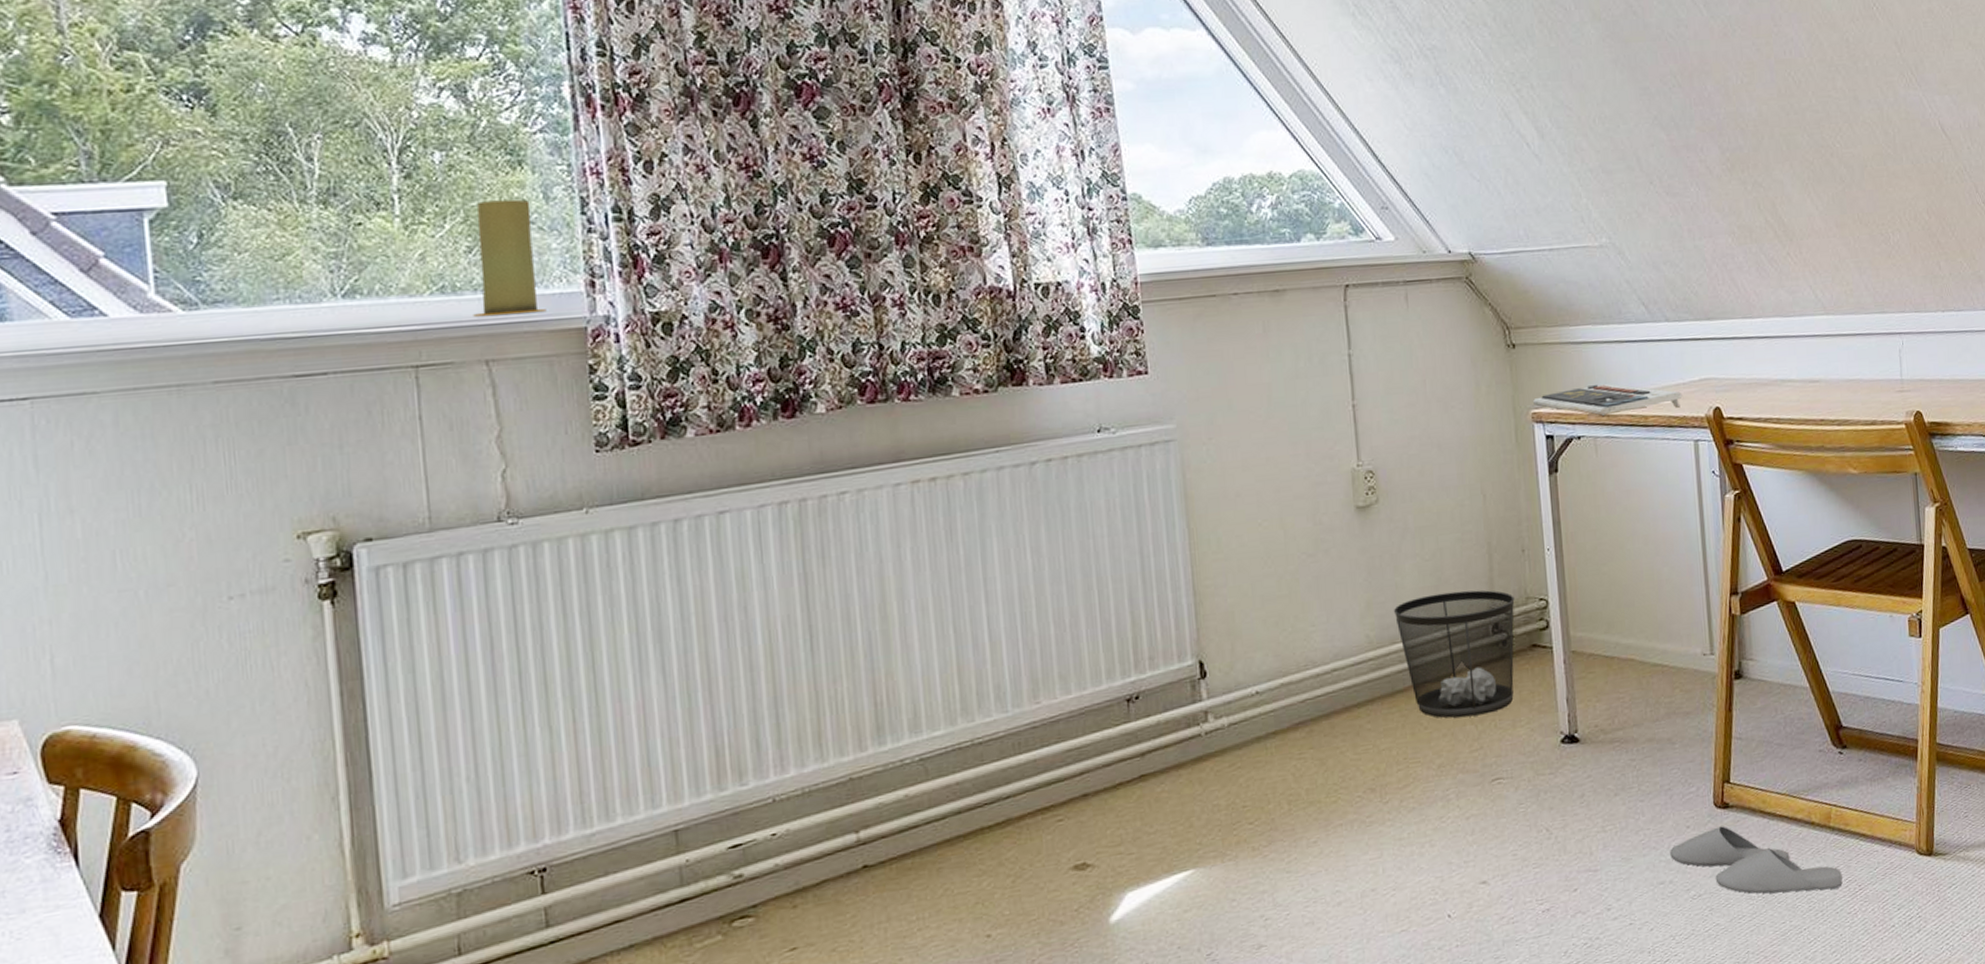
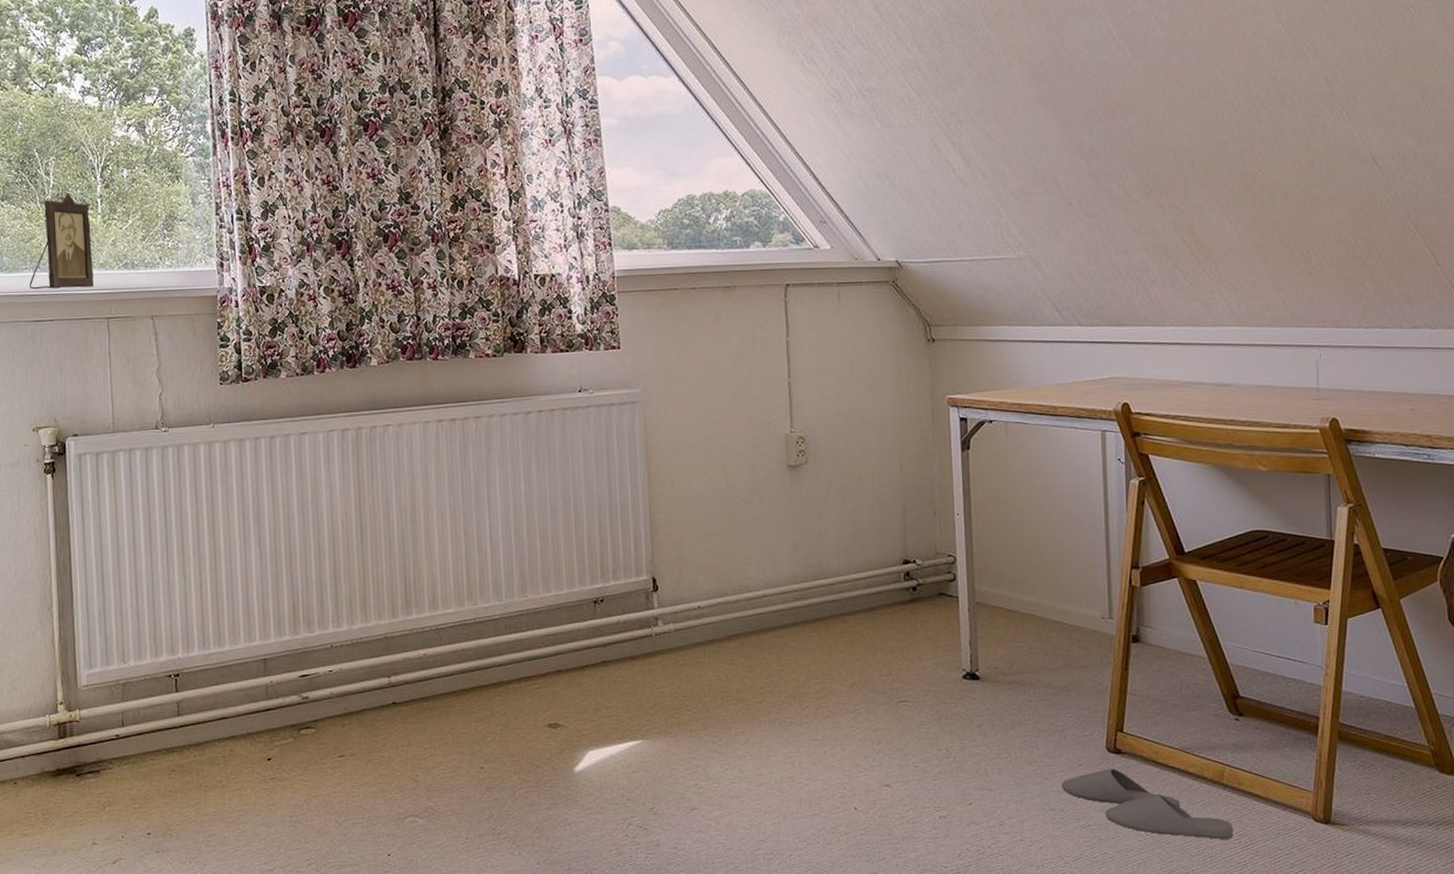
photo frame: none [284,186,391,330] -> present [29,193,94,290]
candle: present [473,199,547,318] -> none [145,203,191,286]
waste bin: present [1394,590,1515,719] -> none [818,542,925,647]
computer keyboard: present [1533,384,1682,416] -> none [949,377,1092,404]

